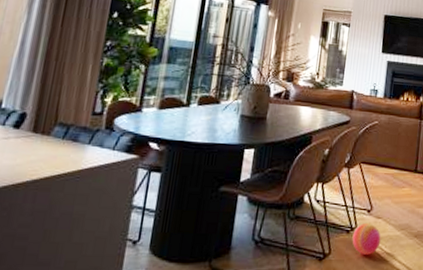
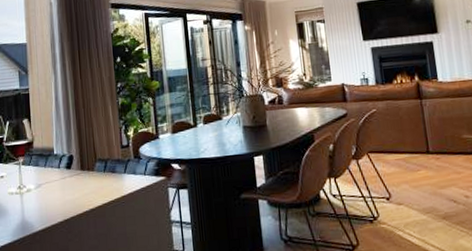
ball: present [352,223,381,255] -> none [377,211,408,242]

